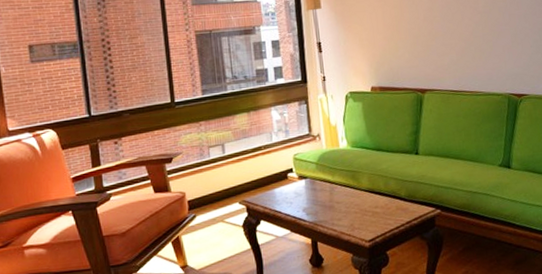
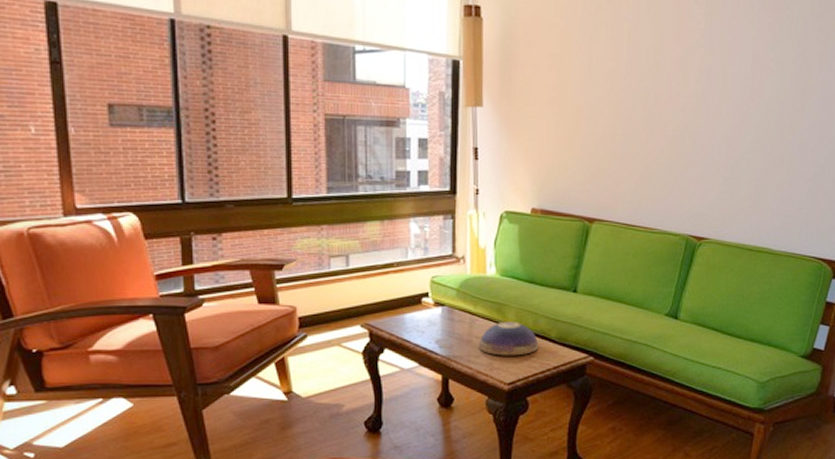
decorative bowl: none [339,185,392,217] -> present [478,321,539,356]

